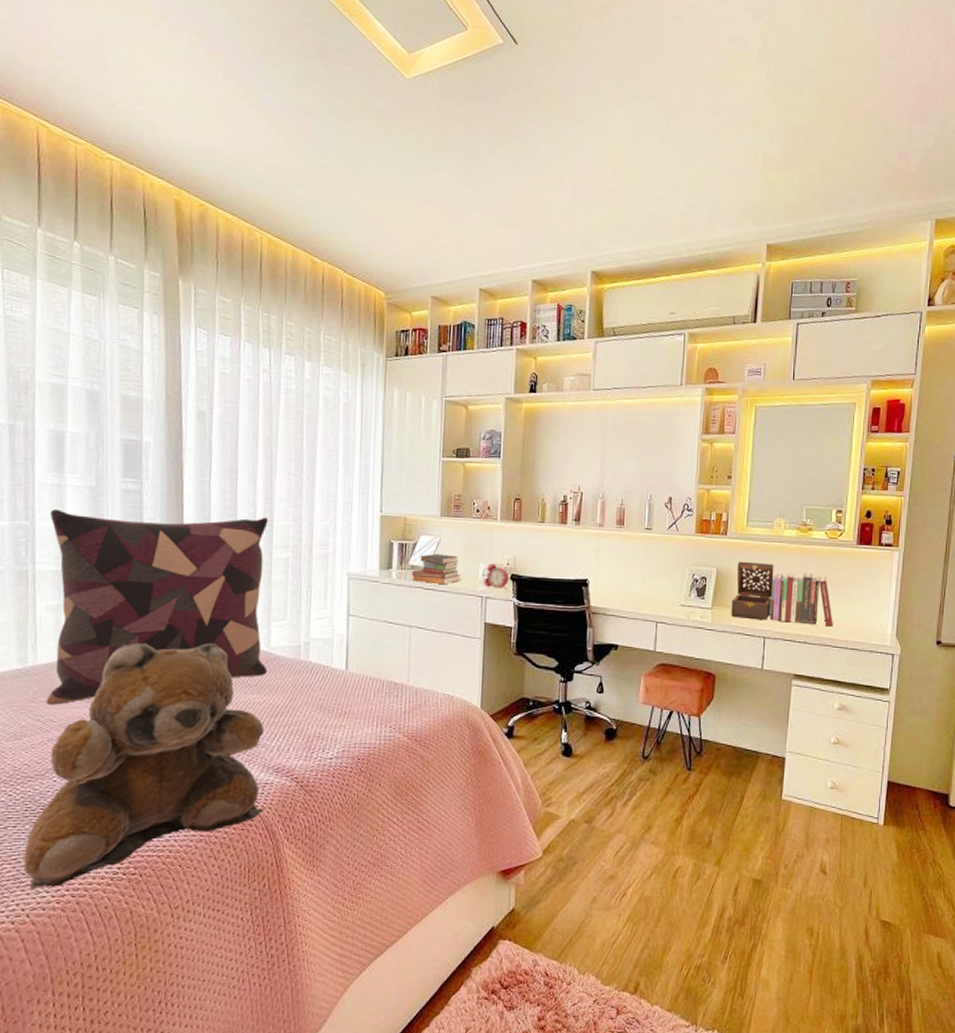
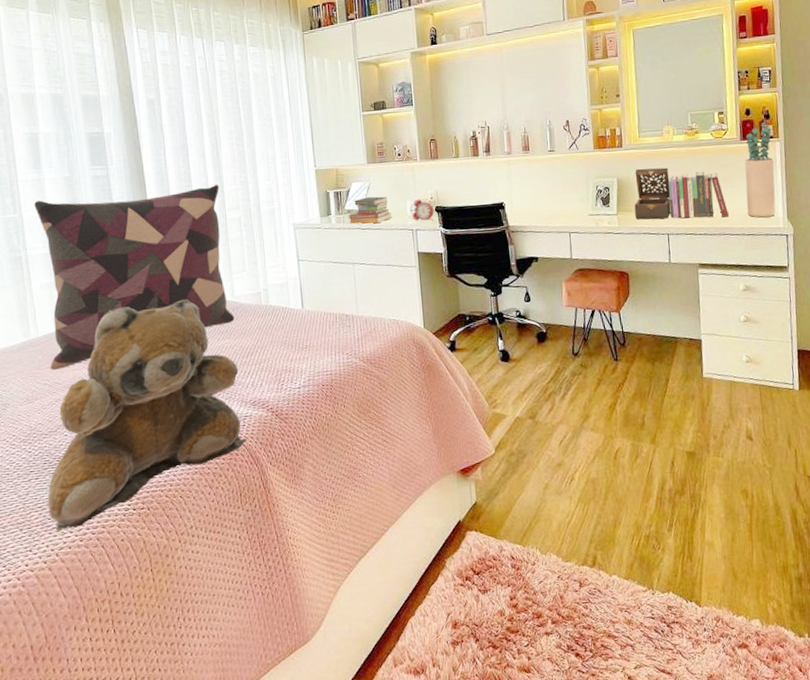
vase: none [853,522,891,632] -> present [744,117,776,218]

